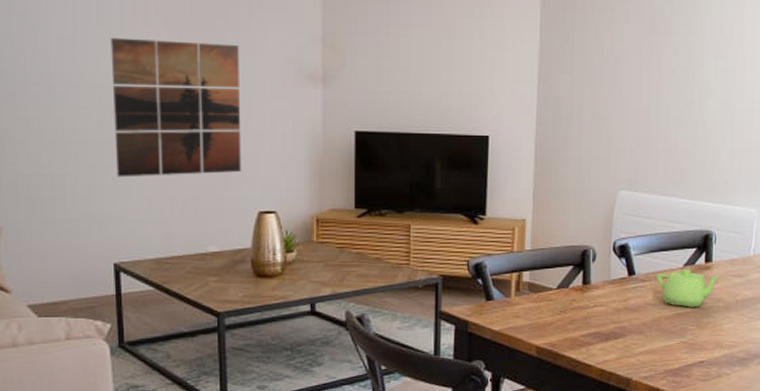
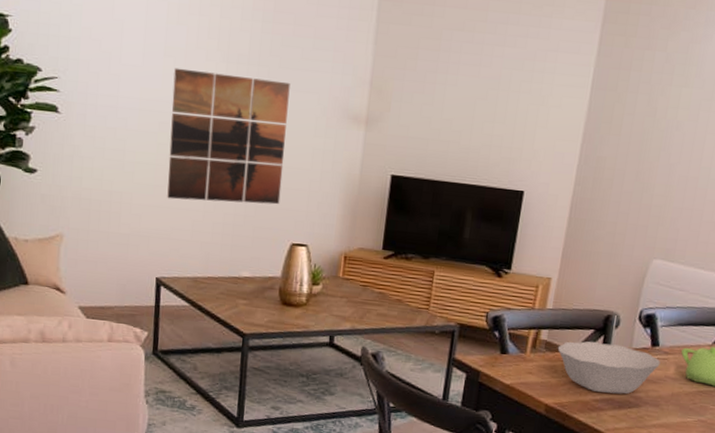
bowl: none [540,277,639,327] -> present [557,341,661,394]

